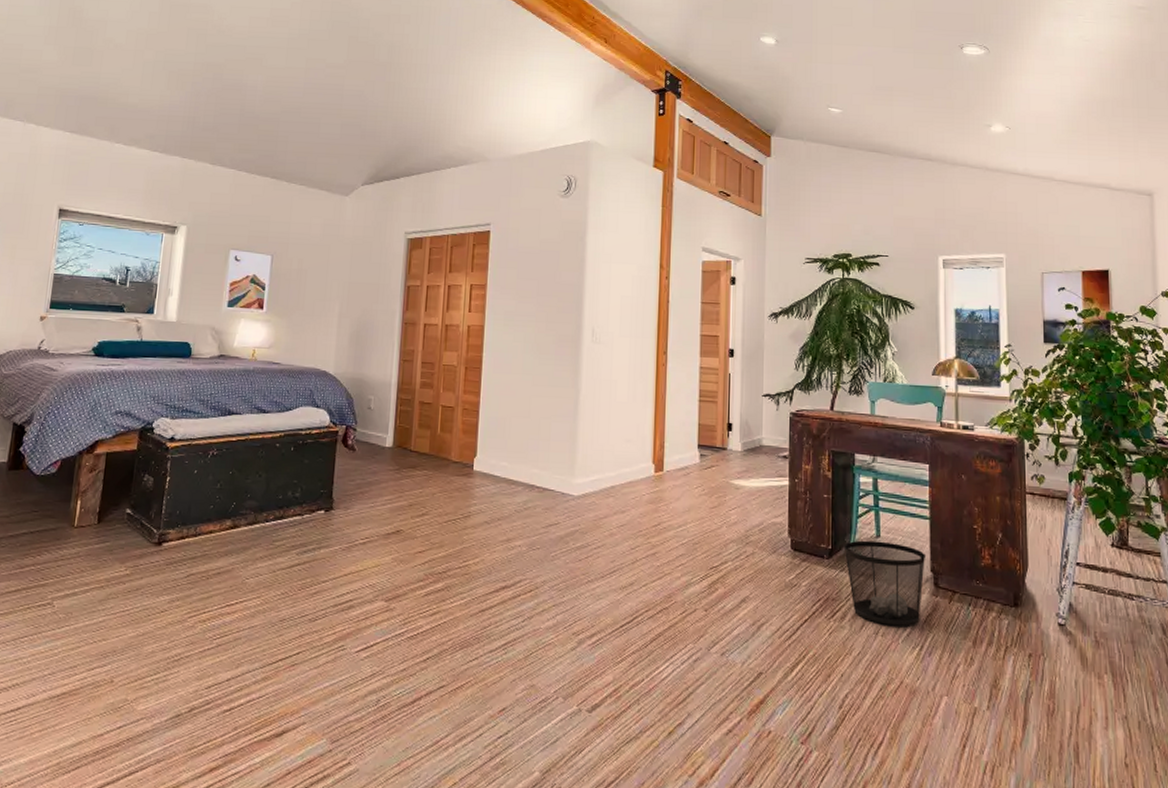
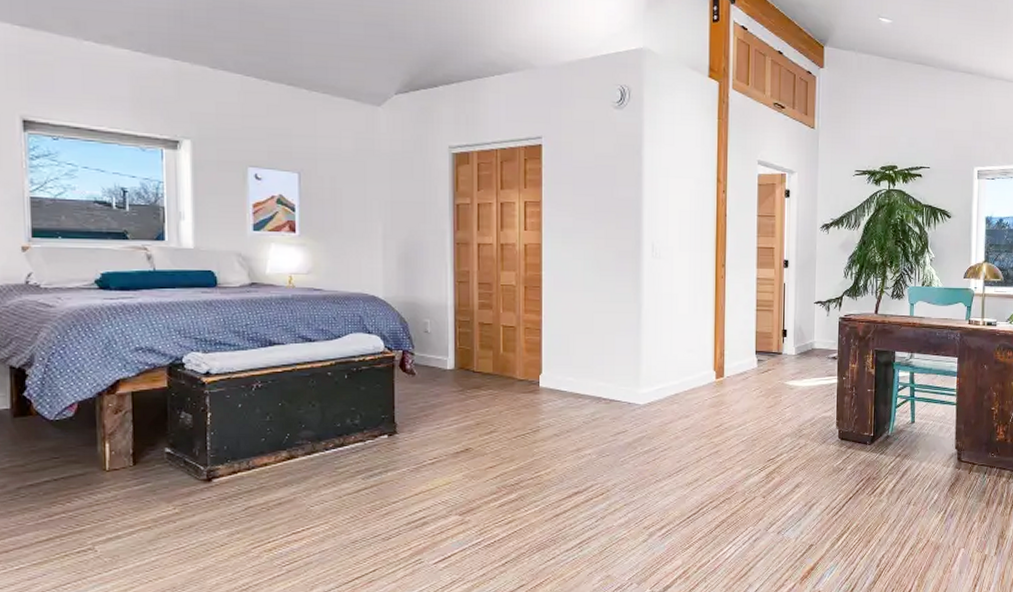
waste bin: present [843,540,927,626] -> none [883,426,952,496]

